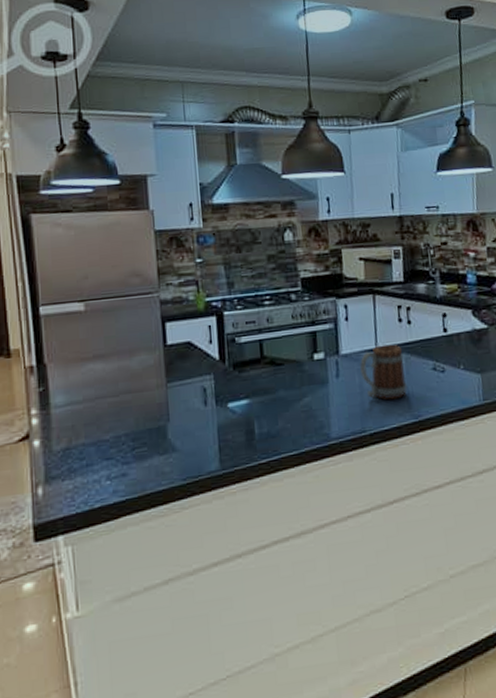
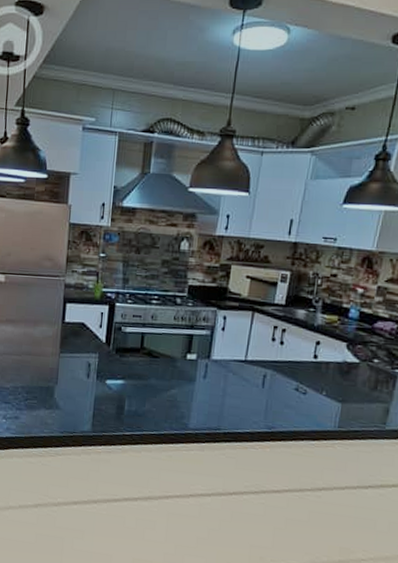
mug: present [360,344,408,400] -> none [226,358,270,409]

